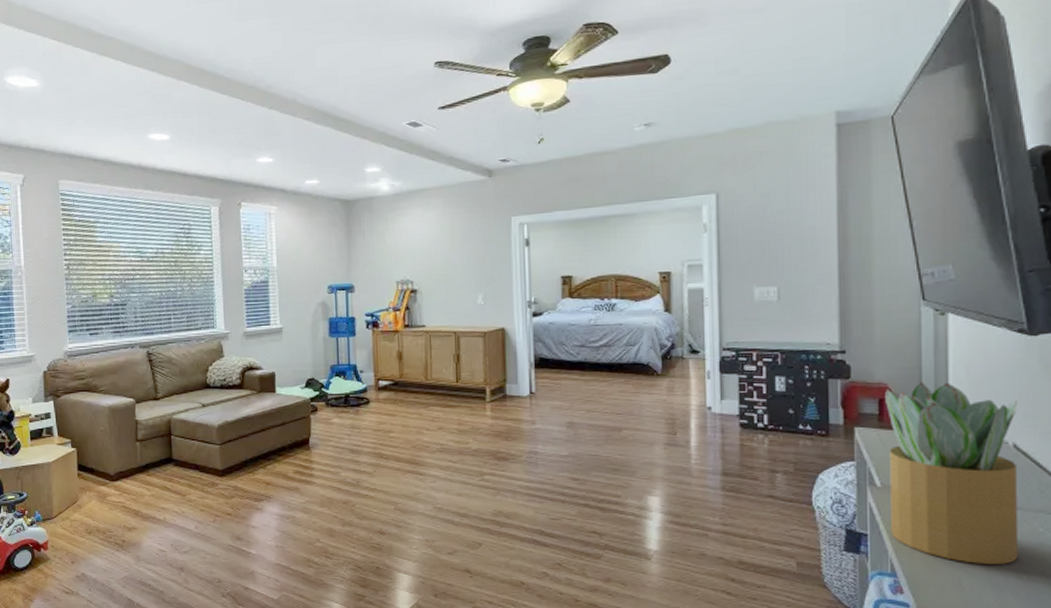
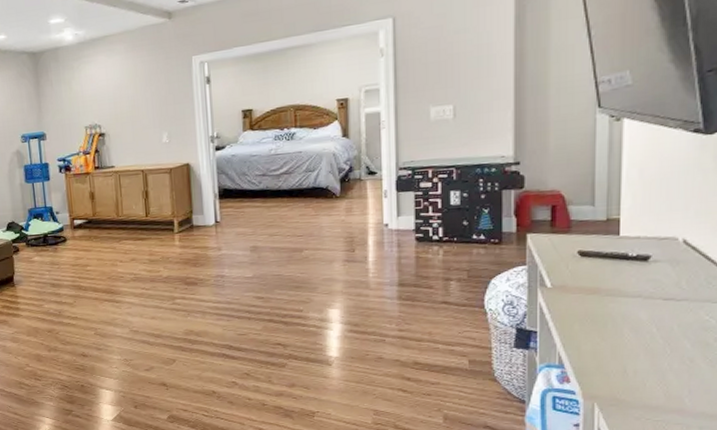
potted plant: present [885,382,1019,564] -> none [558,185,691,352]

